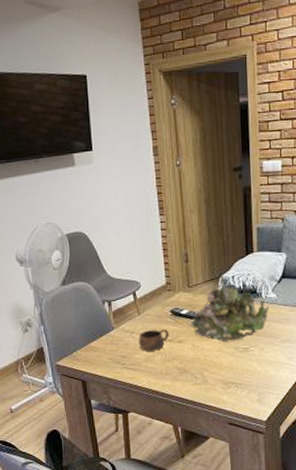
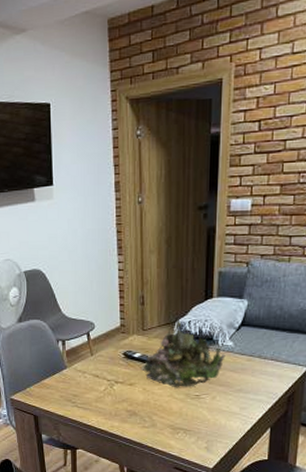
cup: present [138,328,169,351] -> none [90,370,121,392]

